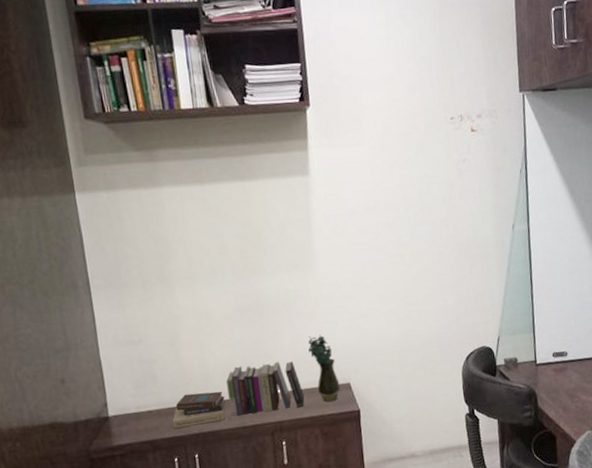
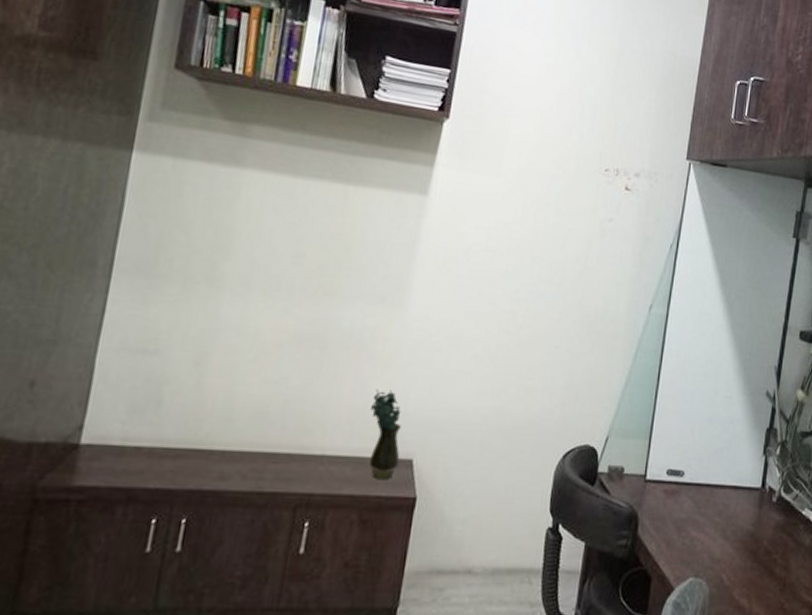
books: present [172,391,226,428] -> none [163,434,246,479]
books: present [226,361,305,416] -> none [247,410,351,480]

